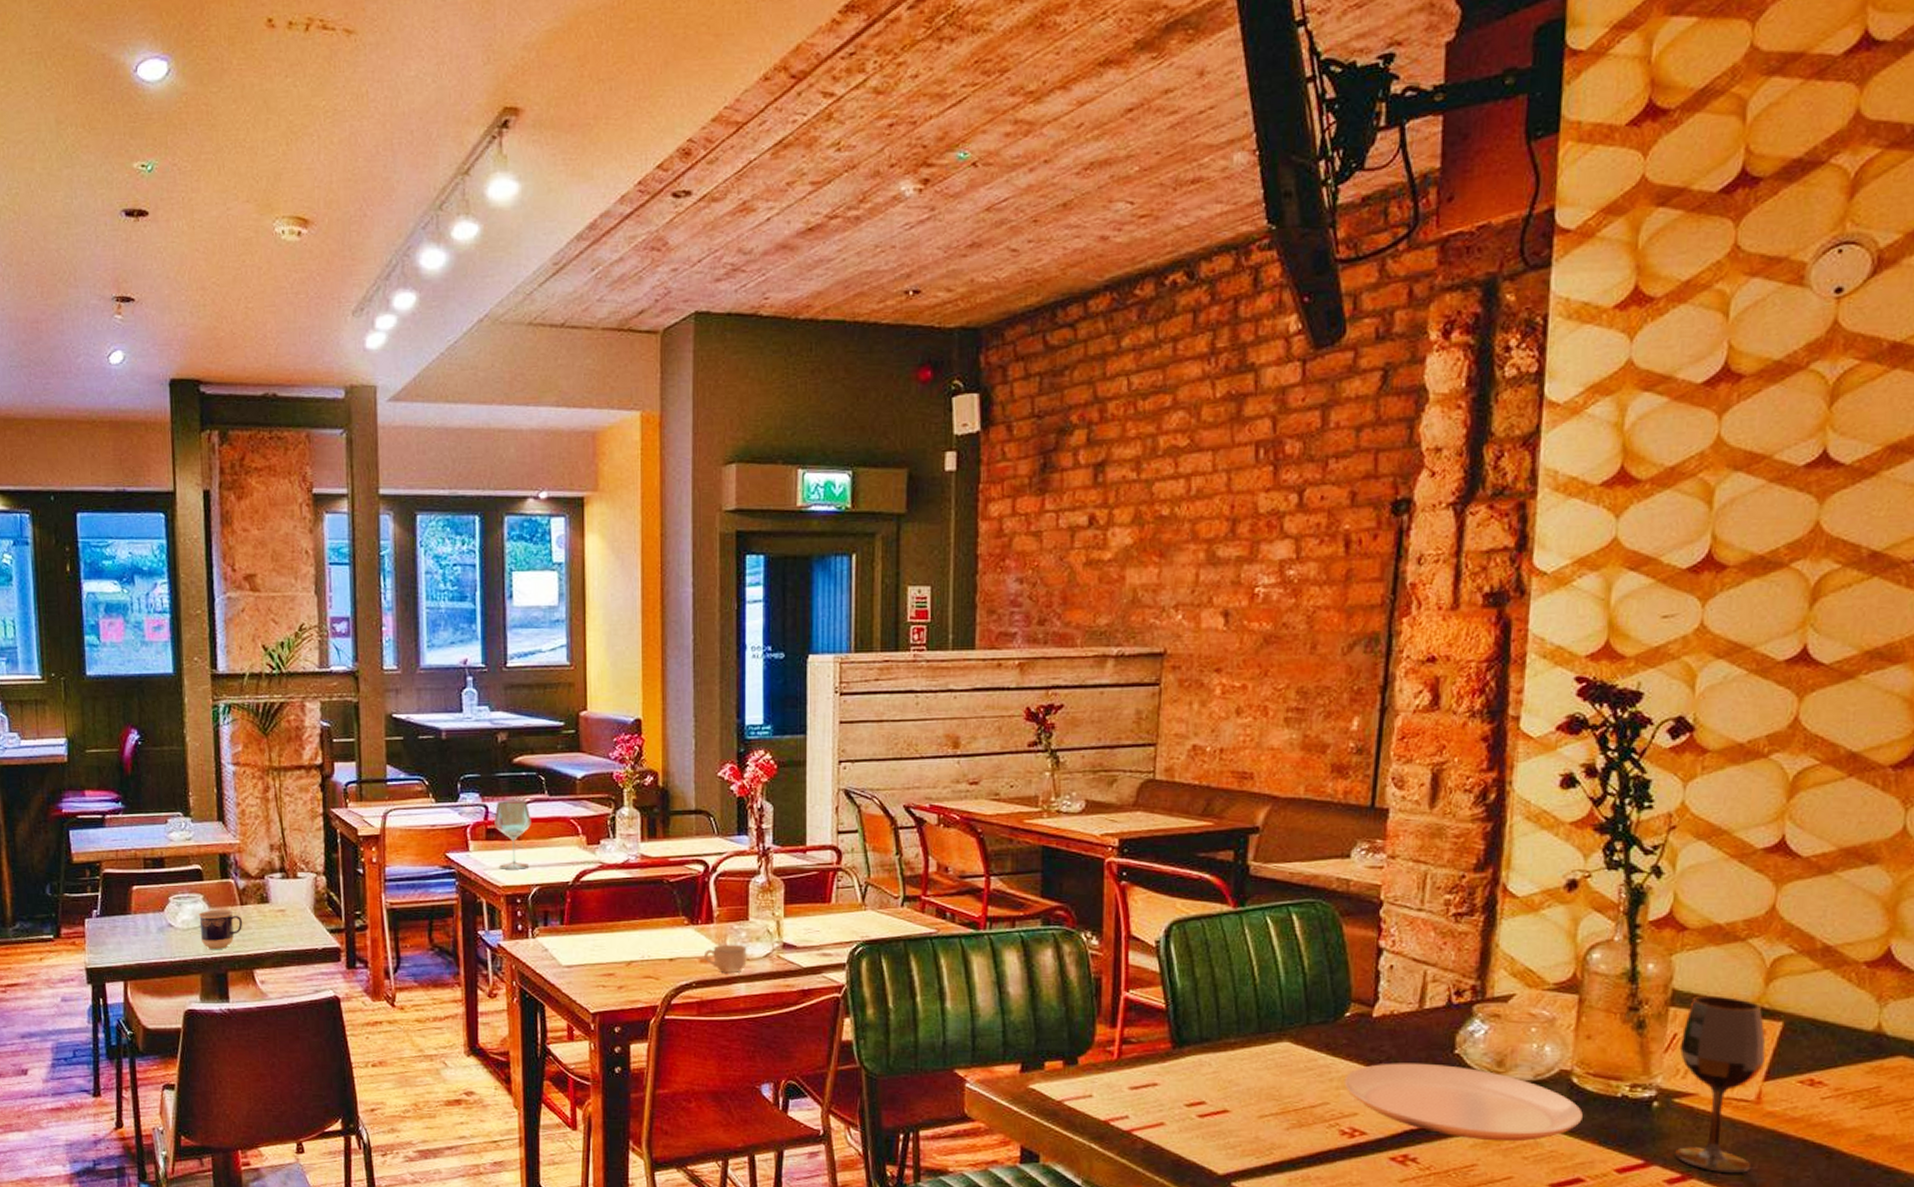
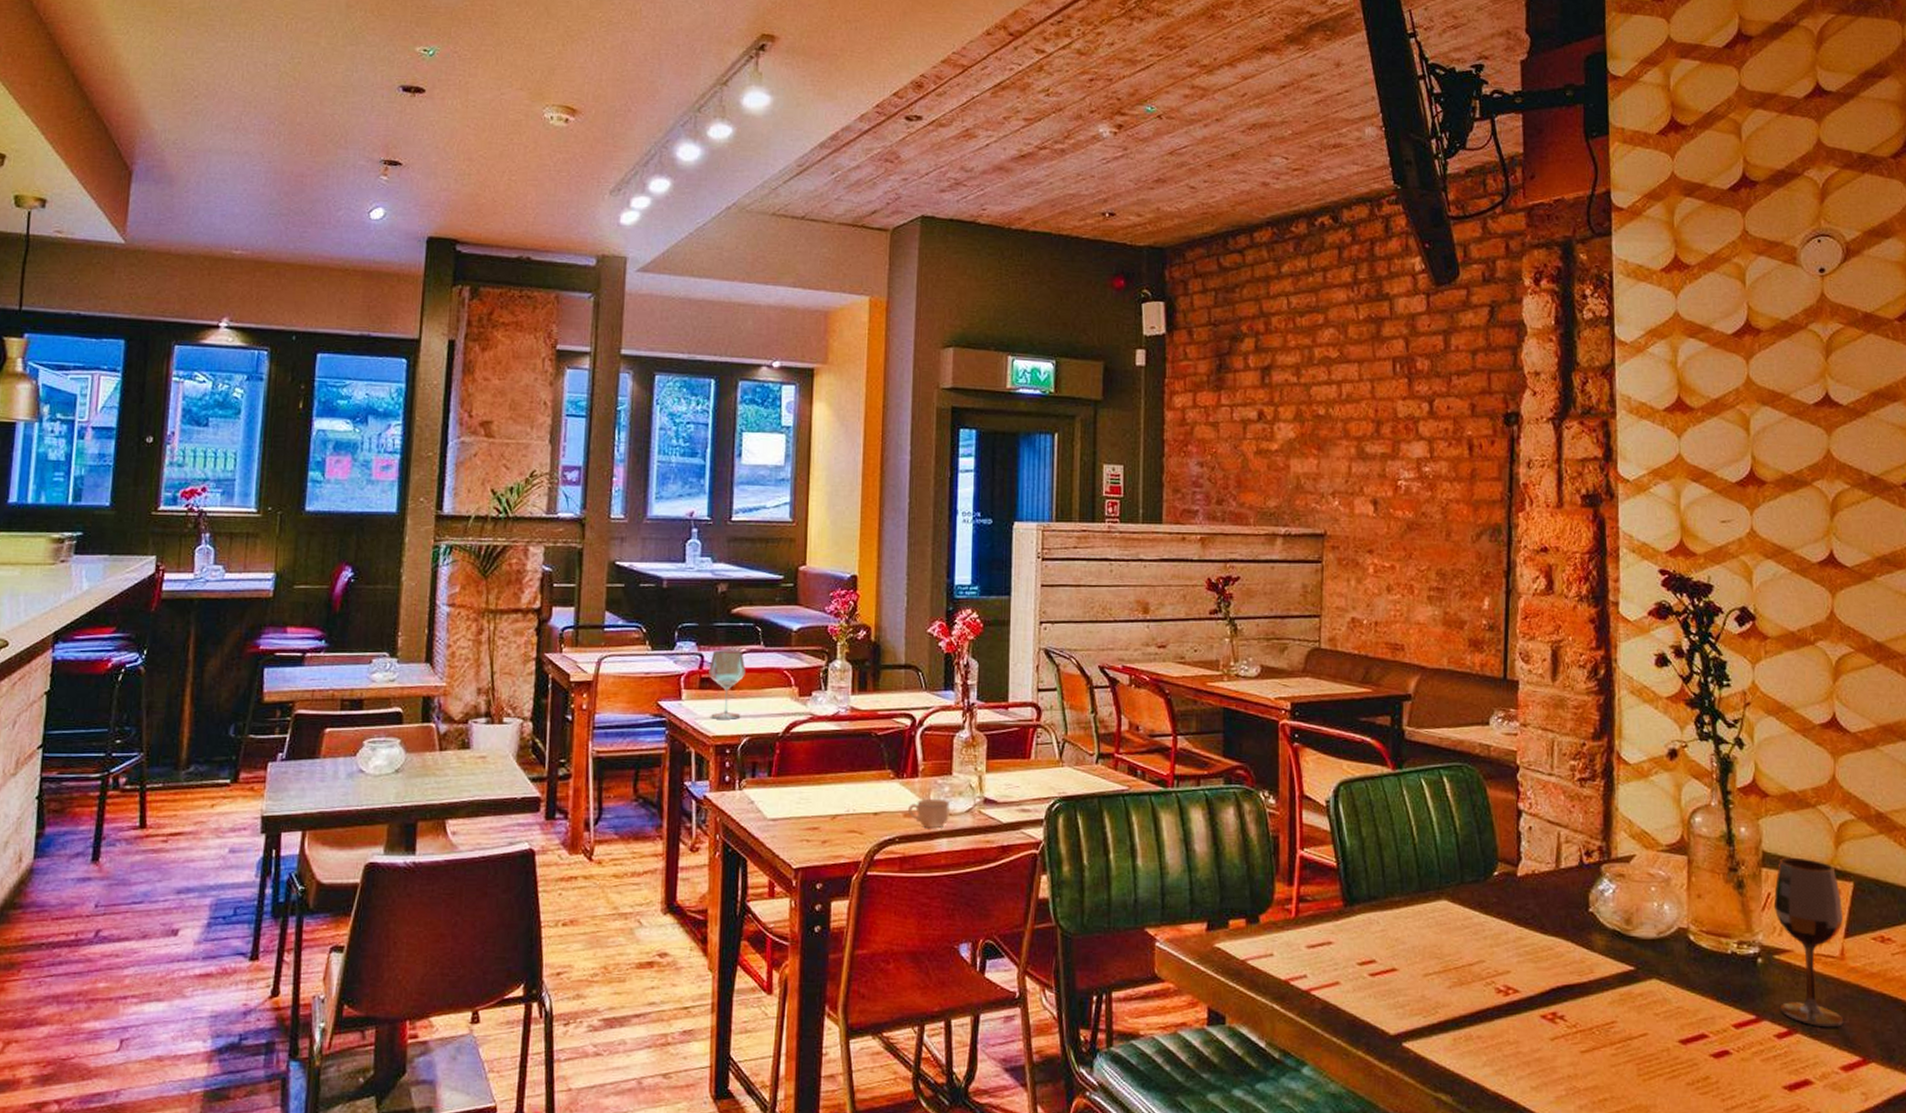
cup: present [198,909,243,950] -> none [392,755,440,798]
plate: present [1344,1063,1583,1142] -> none [1496,921,1701,998]

